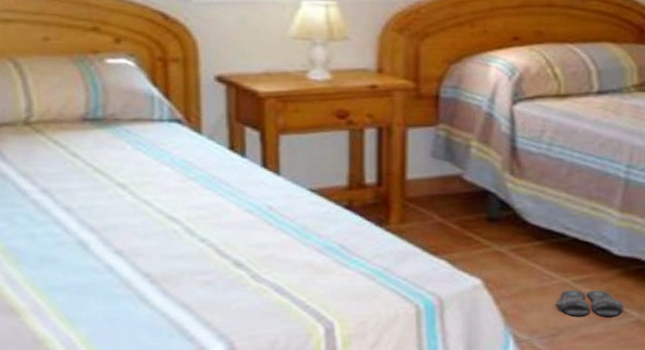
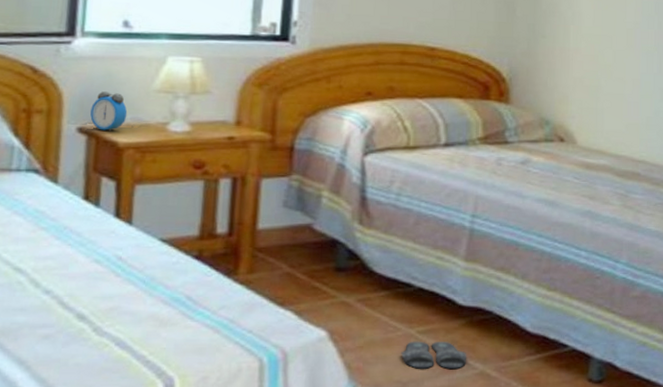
alarm clock: none [227,38,265,81] -> present [90,91,128,132]

